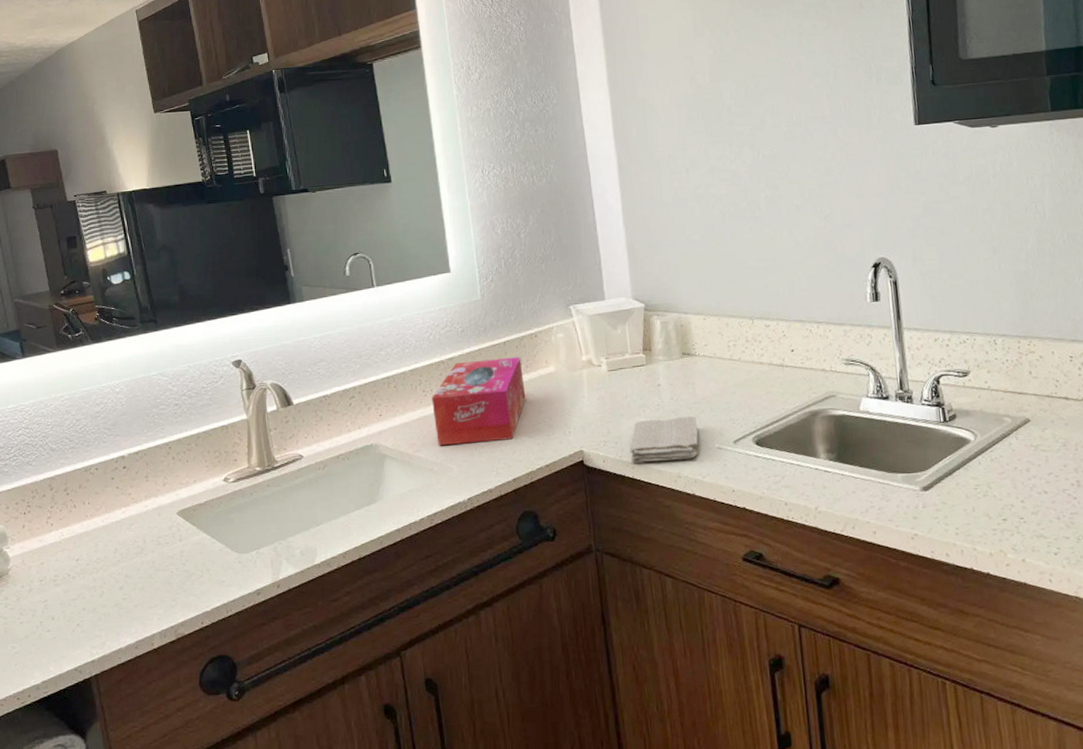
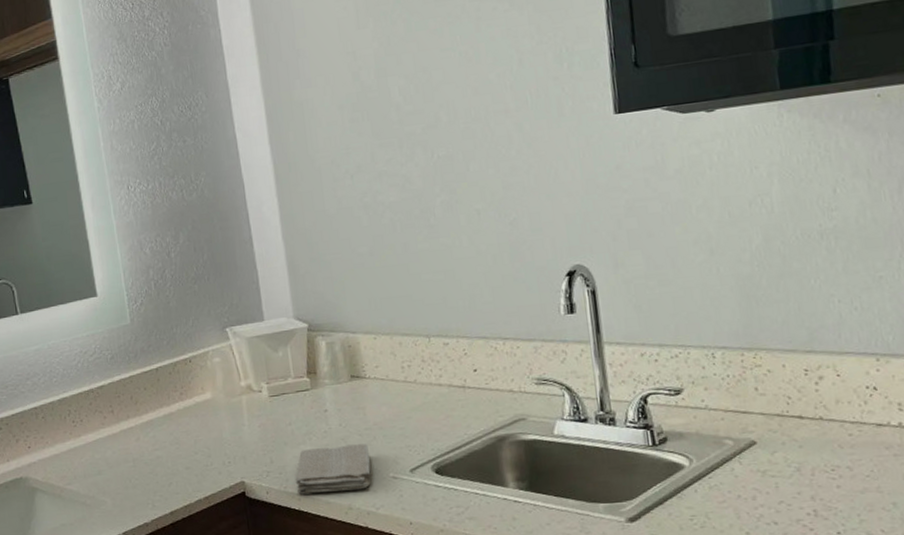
tissue box: present [432,356,526,446] -> none [82,383,182,479]

